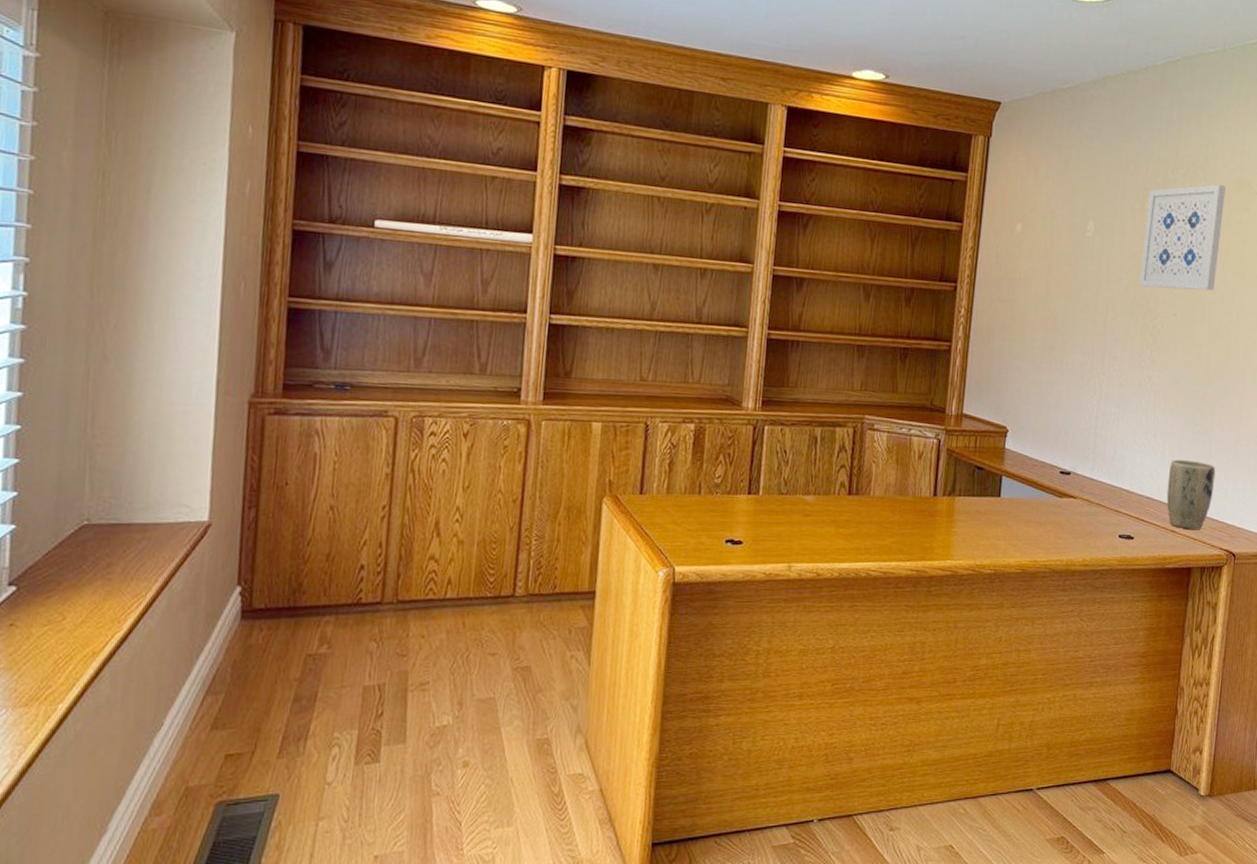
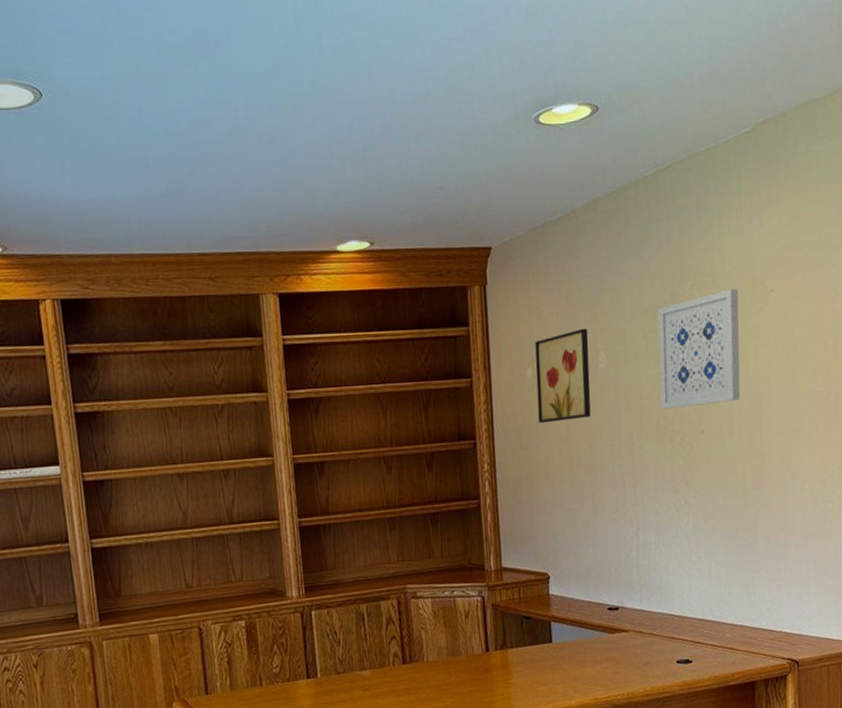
wall art: none [1020,195,1081,281] -> present [535,328,591,424]
plant pot: present [1166,459,1216,530] -> none [718,575,768,645]

